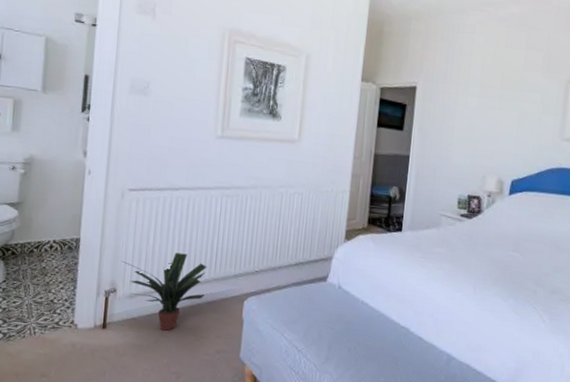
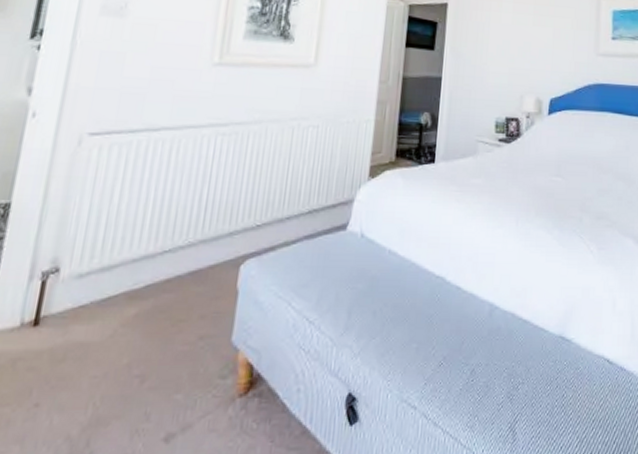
potted plant: present [122,252,207,331] -> none [71,211,193,318]

